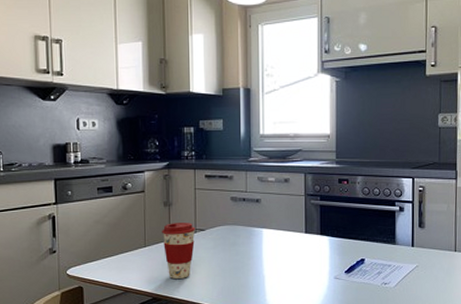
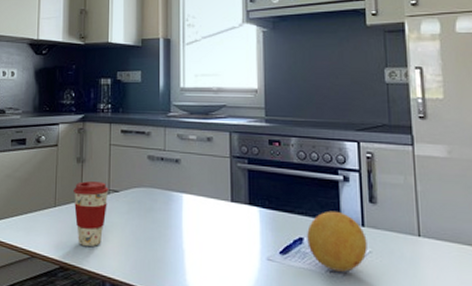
fruit: none [368,235,415,283] -> present [307,210,367,272]

